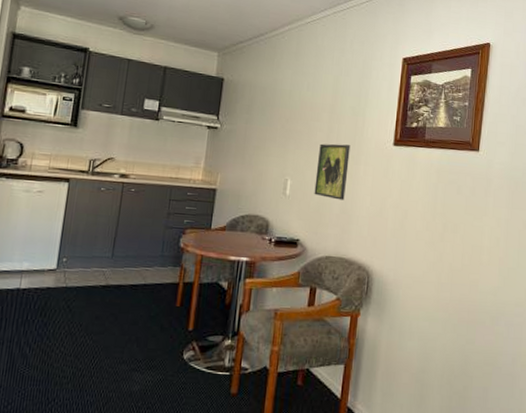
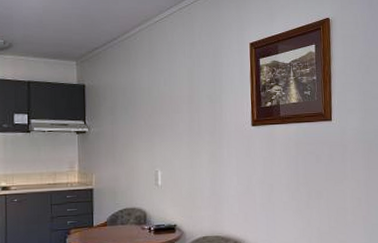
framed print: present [314,143,351,200] -> none [183,131,213,184]

